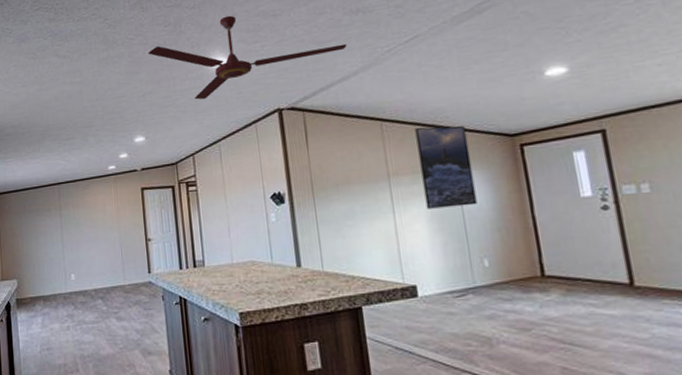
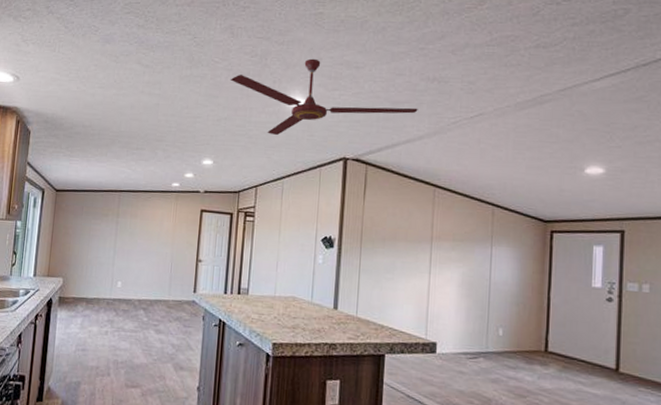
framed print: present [415,125,478,209] -> none [459,200,508,279]

